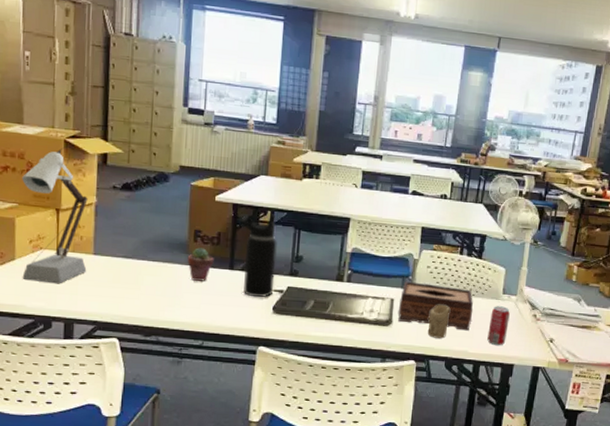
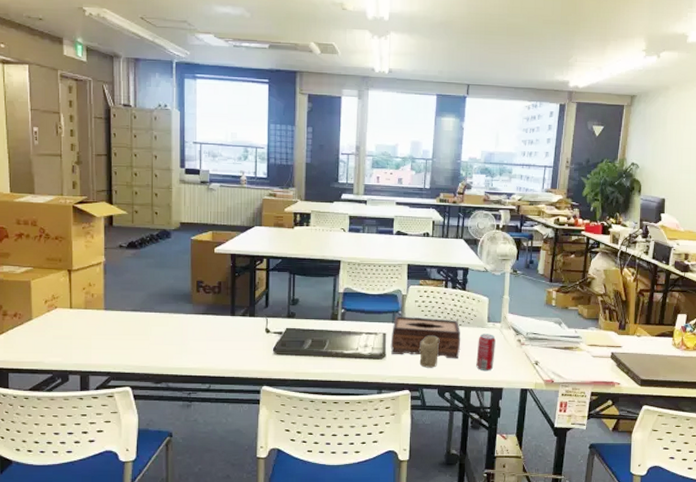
desk lamp: present [22,146,88,284] -> none [36,212,99,340]
potted succulent: present [187,248,214,281] -> none [191,297,216,328]
water bottle: present [239,214,277,298] -> none [238,261,274,340]

